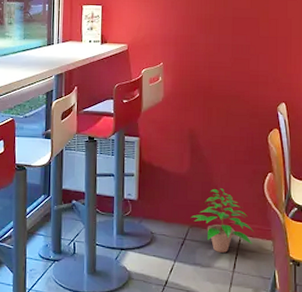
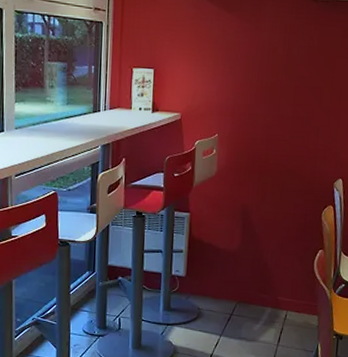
potted plant: present [190,188,254,253] -> none [238,265,300,327]

